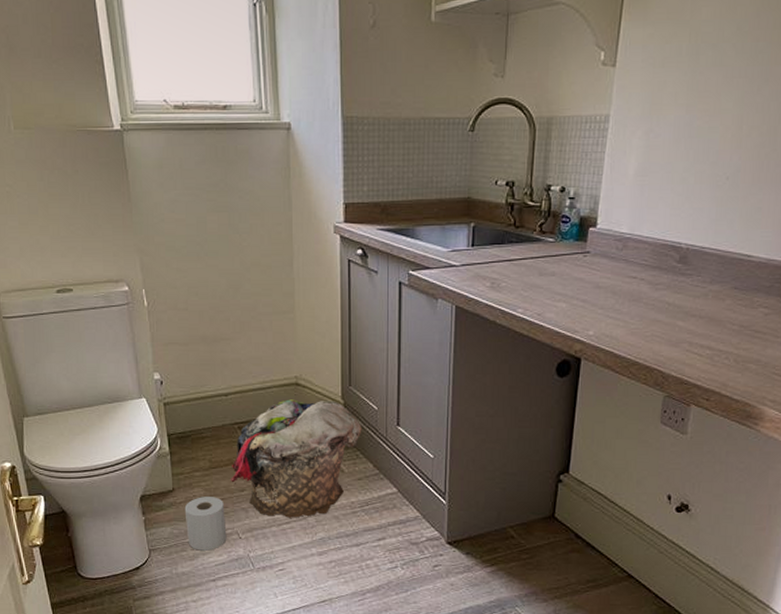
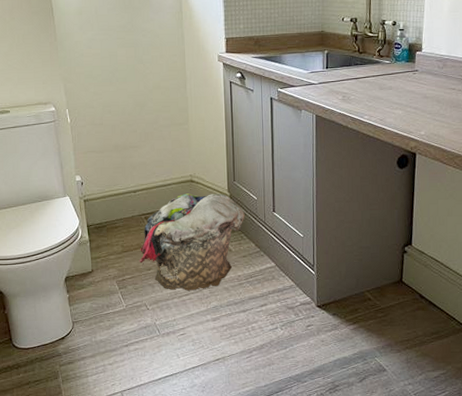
toilet paper roll: present [184,497,227,551] -> none [101,275,137,321]

